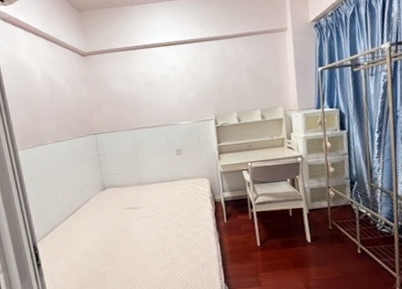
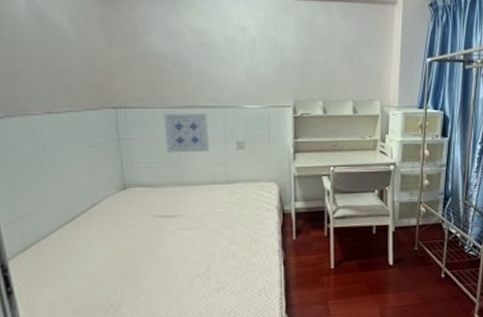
wall art: none [125,131,158,162] -> present [163,113,210,153]

